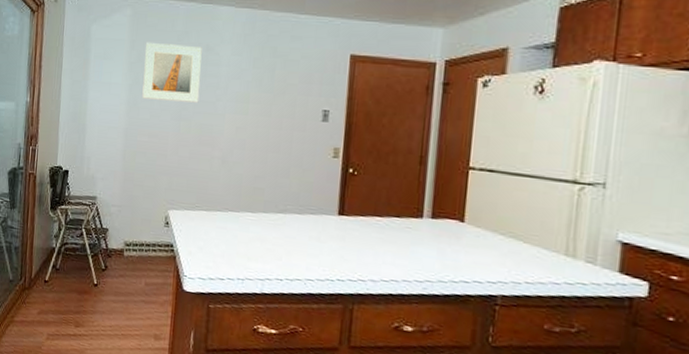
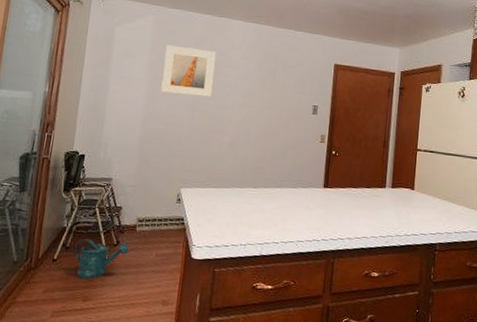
watering can: none [65,261,117,304] -> present [75,239,129,279]

